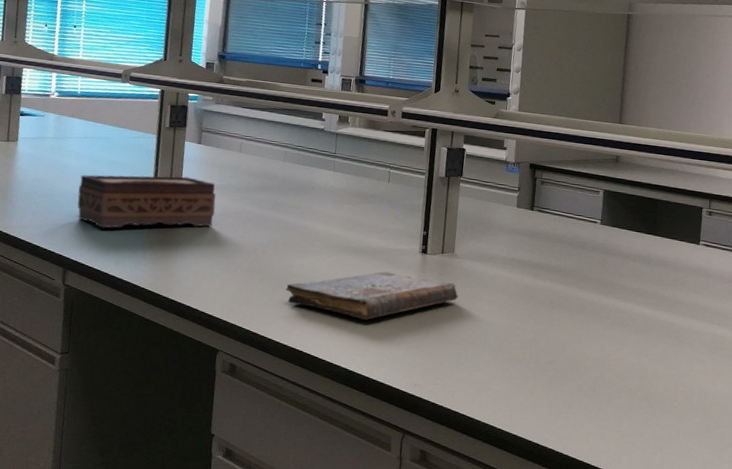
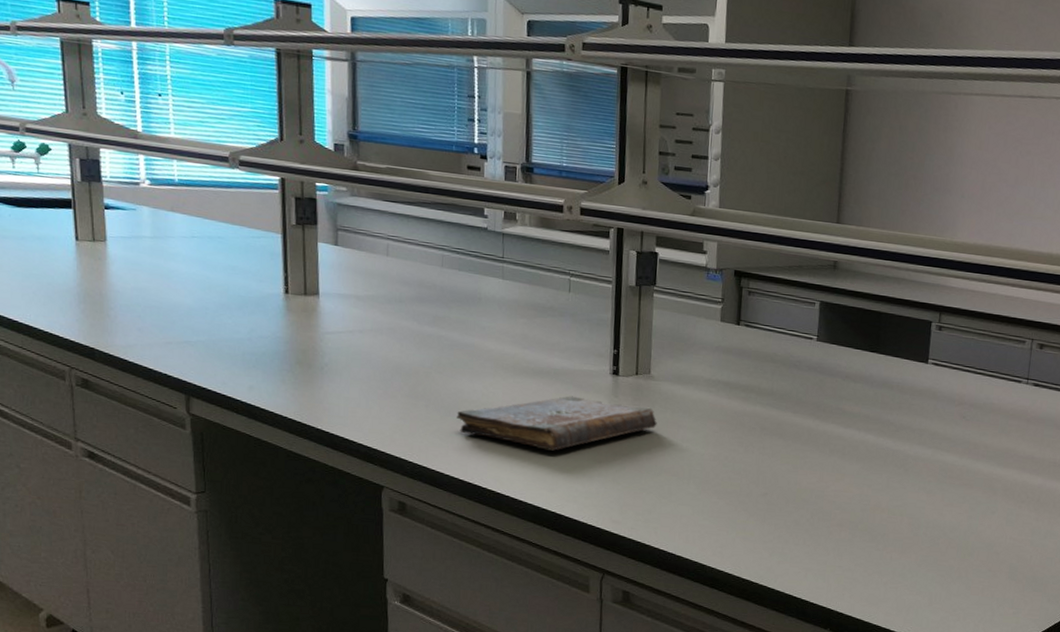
tissue box: present [77,175,216,228] -> none [191,283,364,348]

